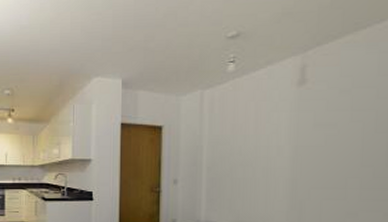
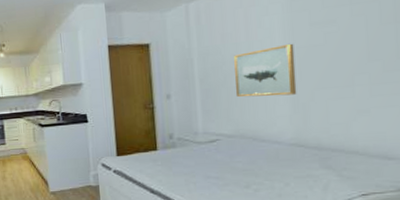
wall art: none [239,141,298,192] -> present [234,43,297,97]

